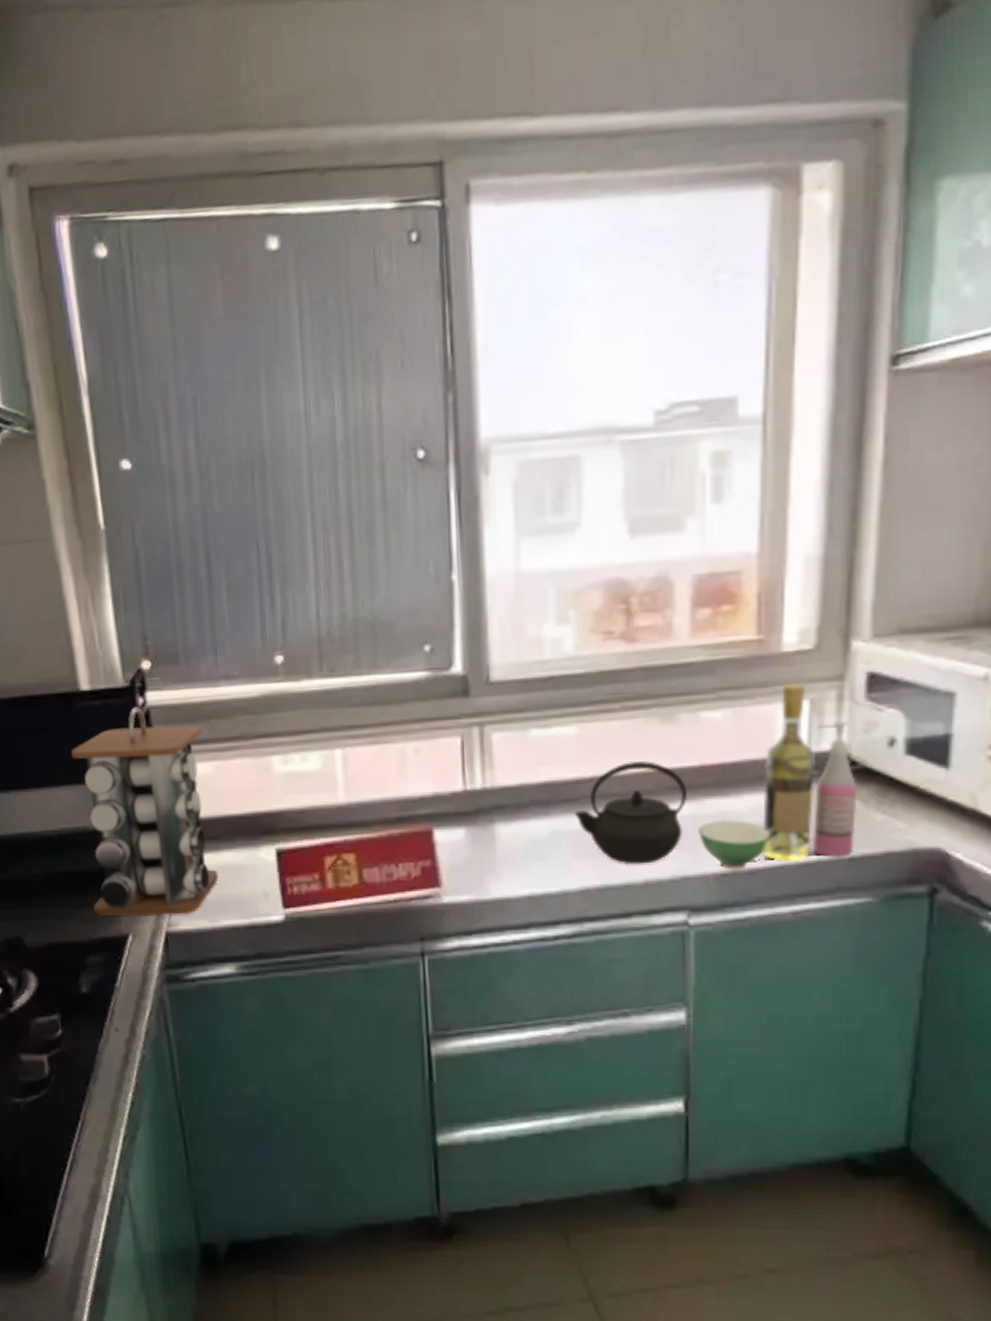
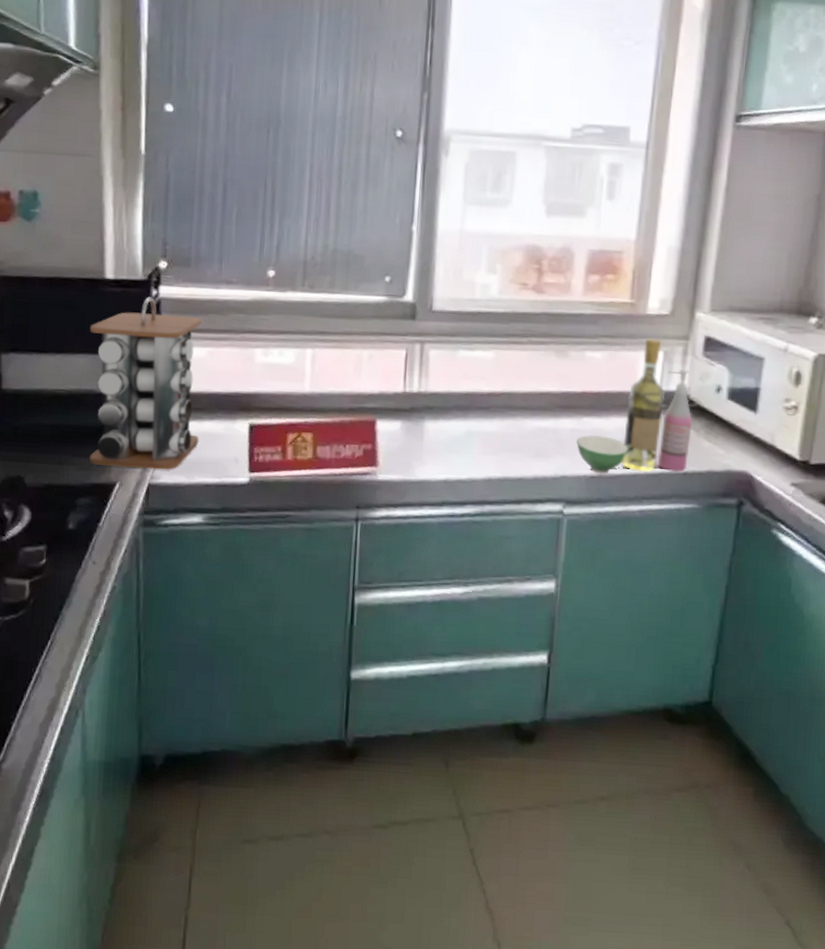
kettle: present [574,761,687,865] -> none [485,383,571,463]

